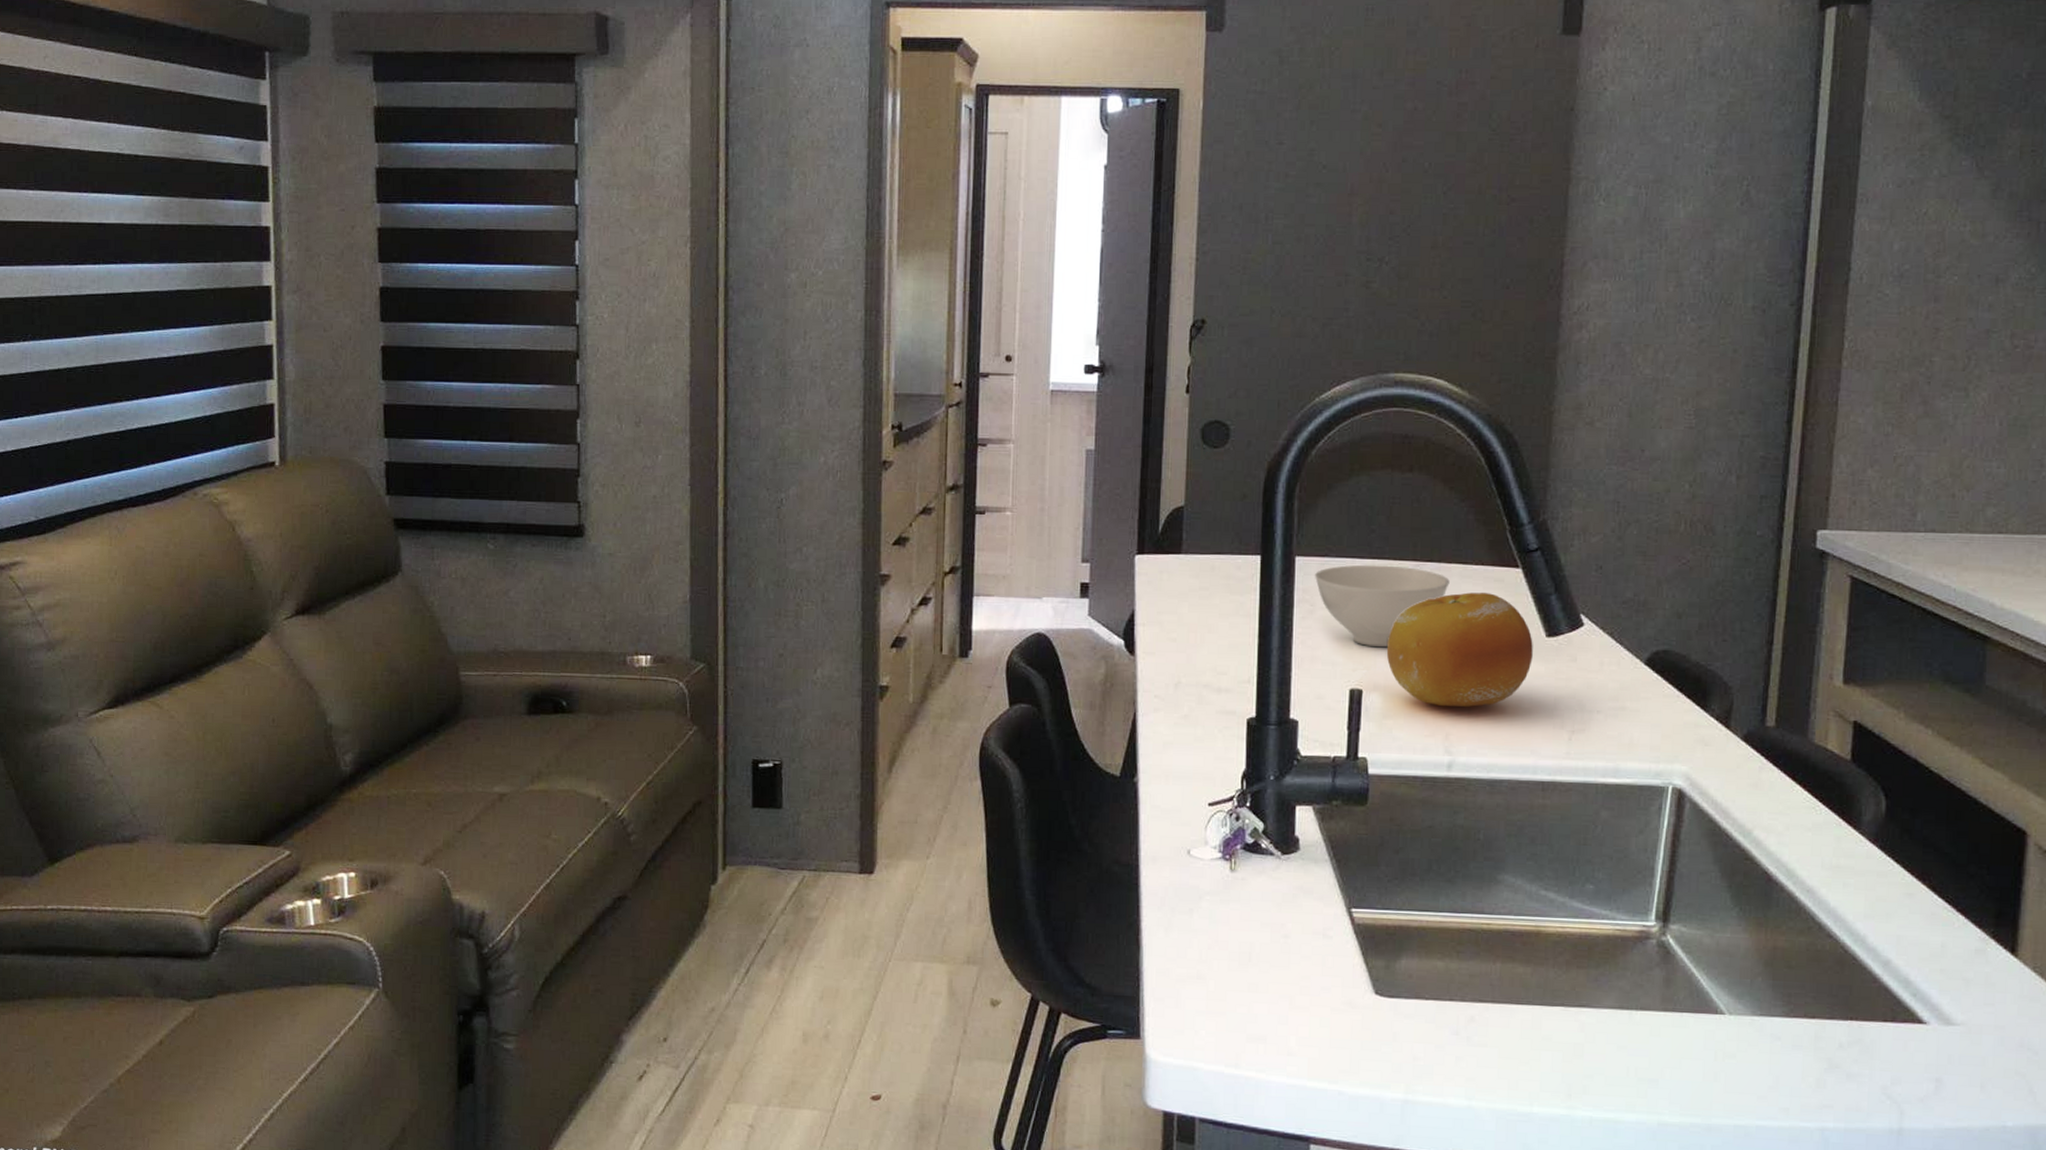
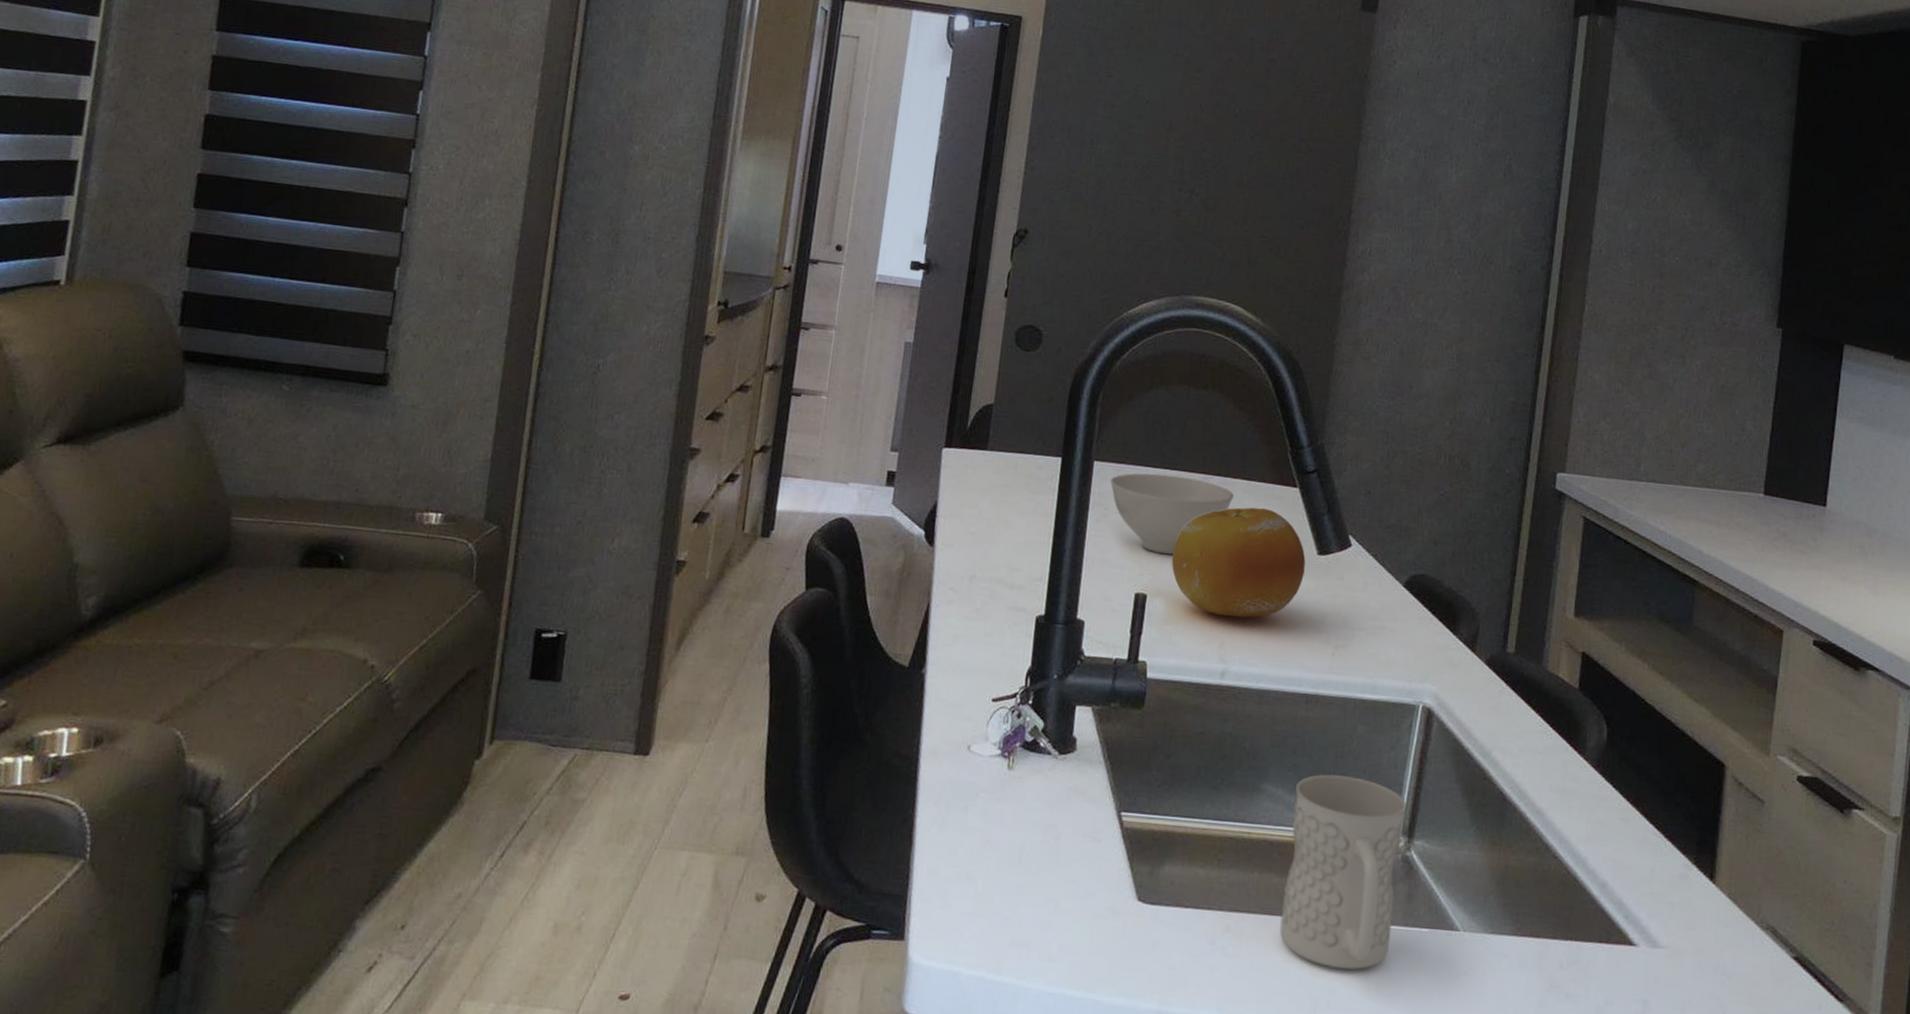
mug: none [1527,862,1659,1056] -> present [1279,774,1407,970]

